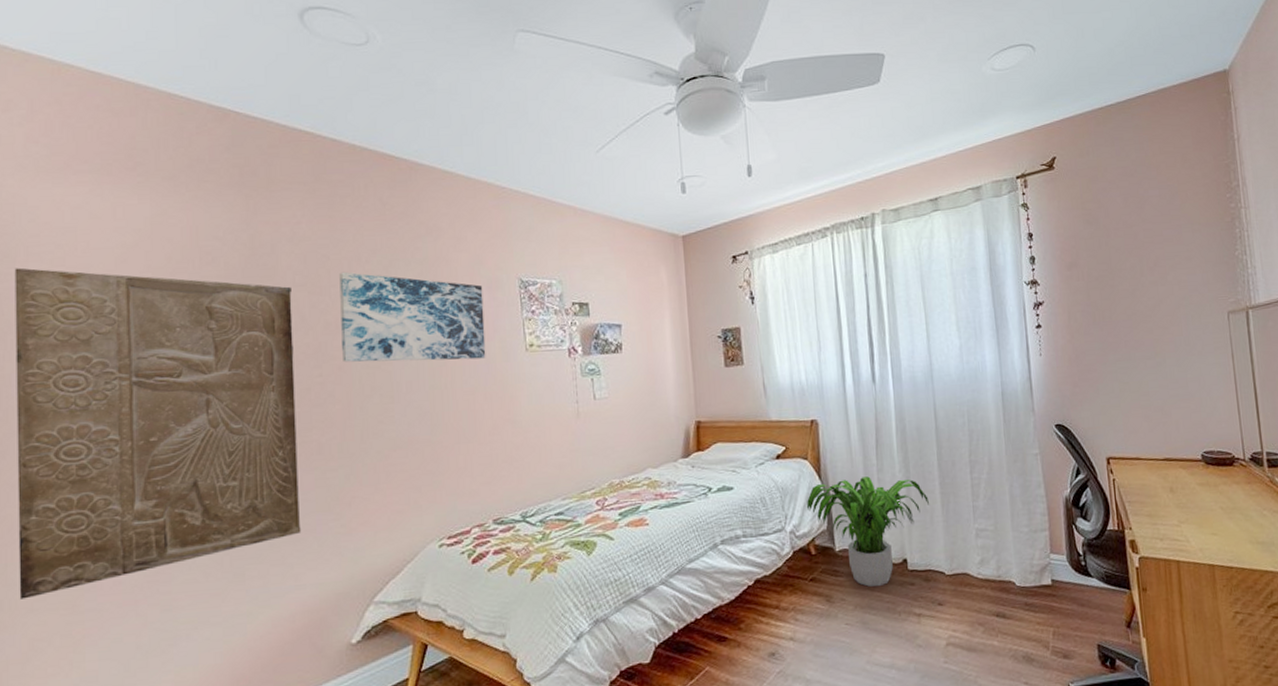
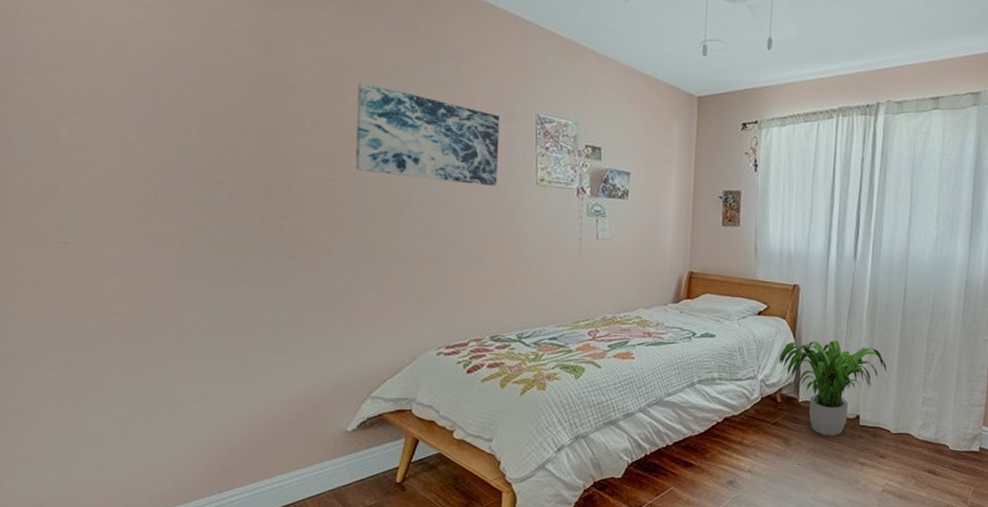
stone relief: present [14,267,302,600] -> none [16,26,308,354]

